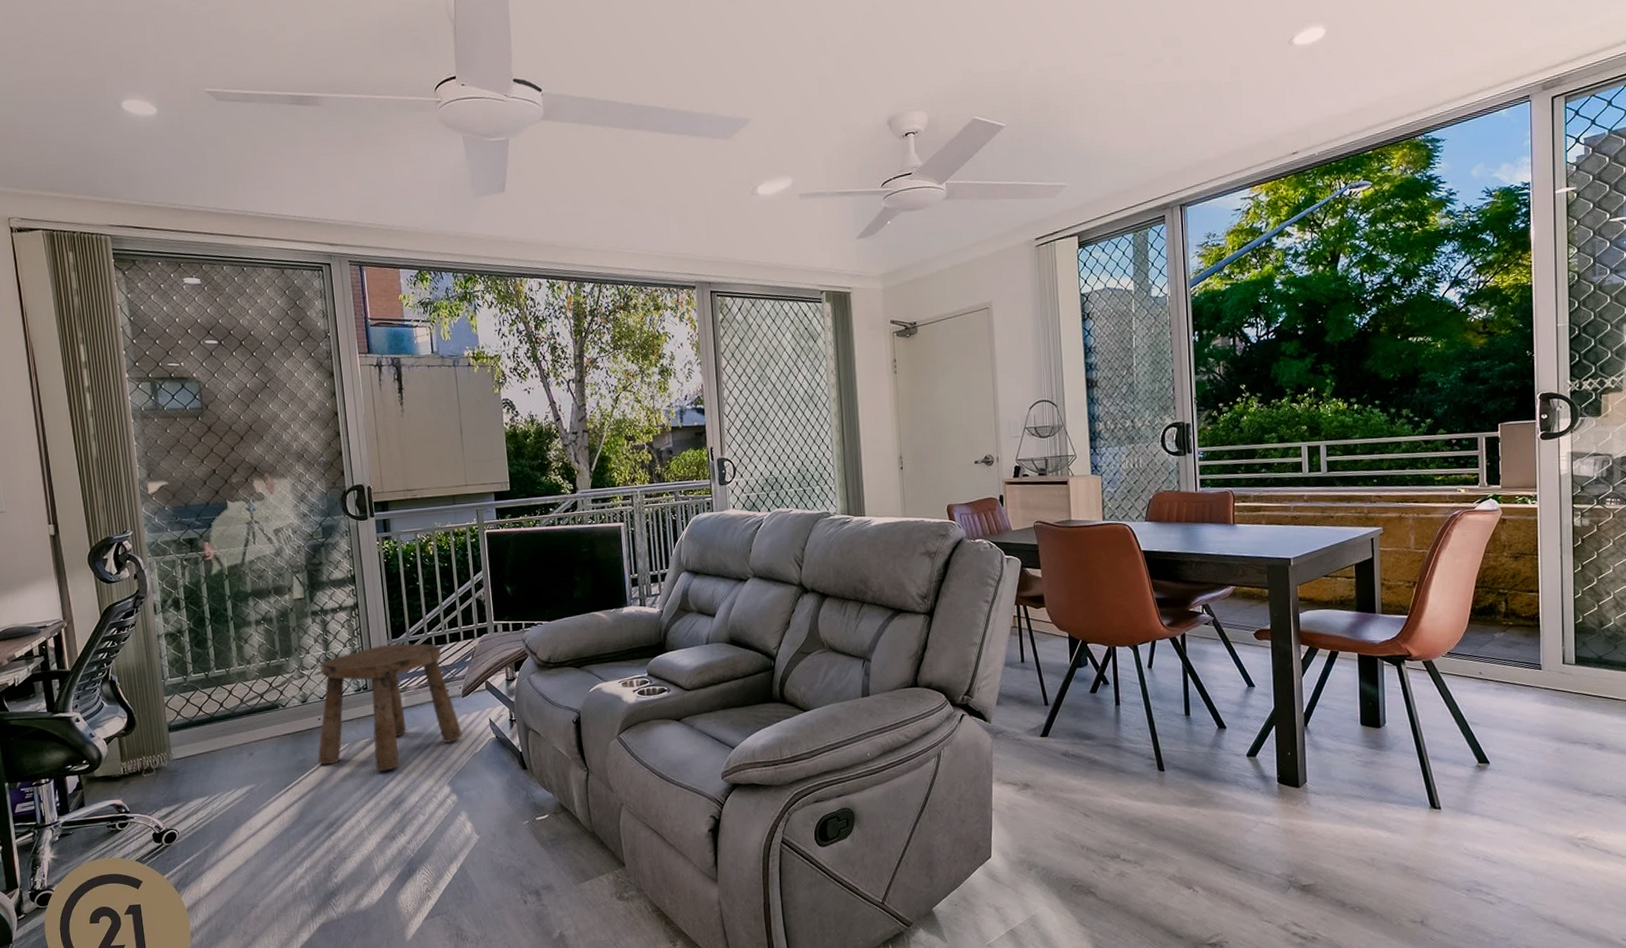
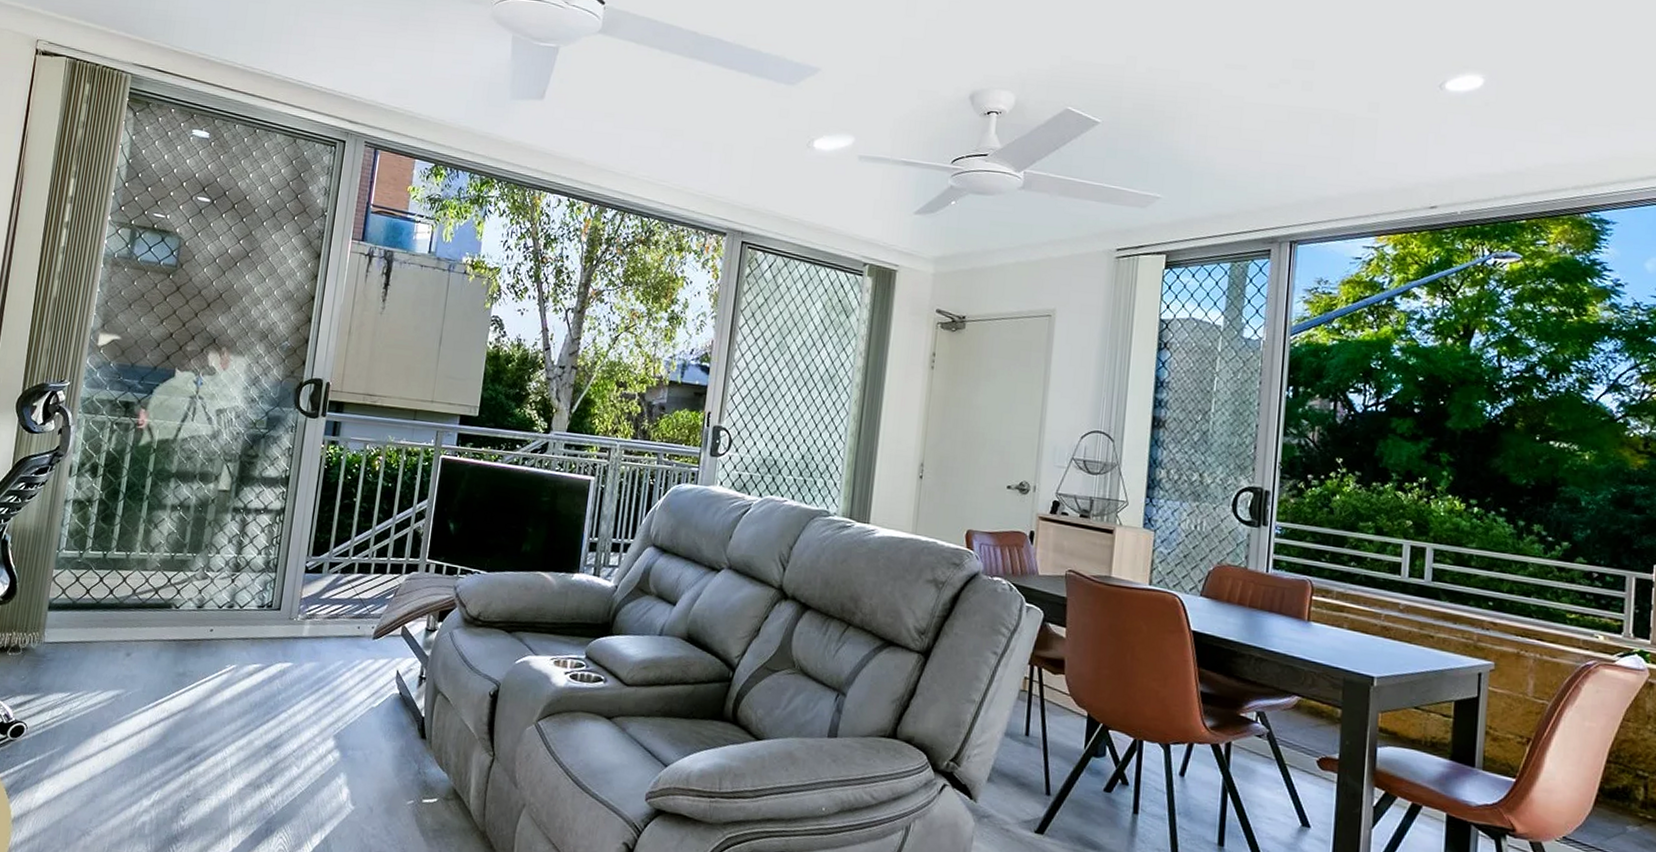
stool: present [317,643,463,771] -> none [197,560,364,707]

